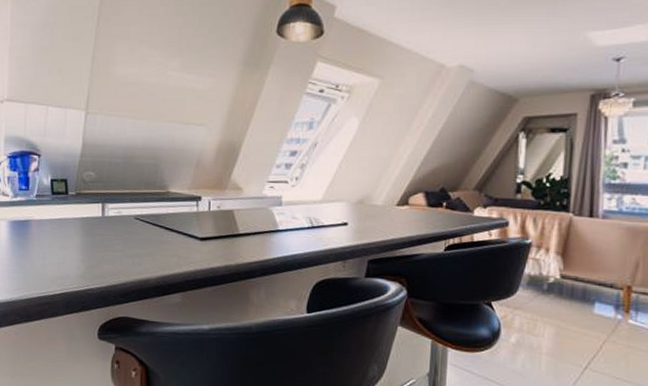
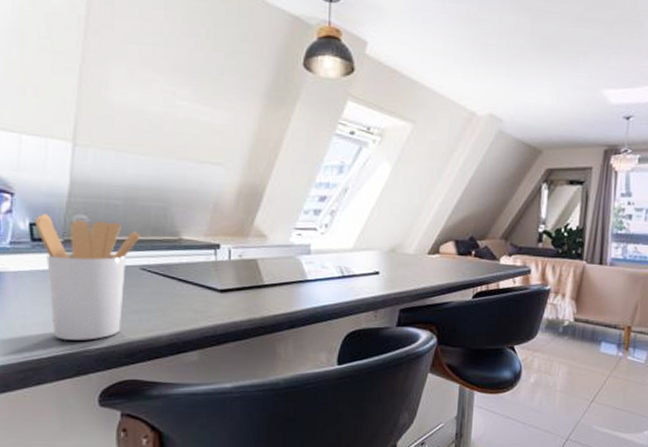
utensil holder: none [55,171,136,280] -> present [35,213,140,340]

